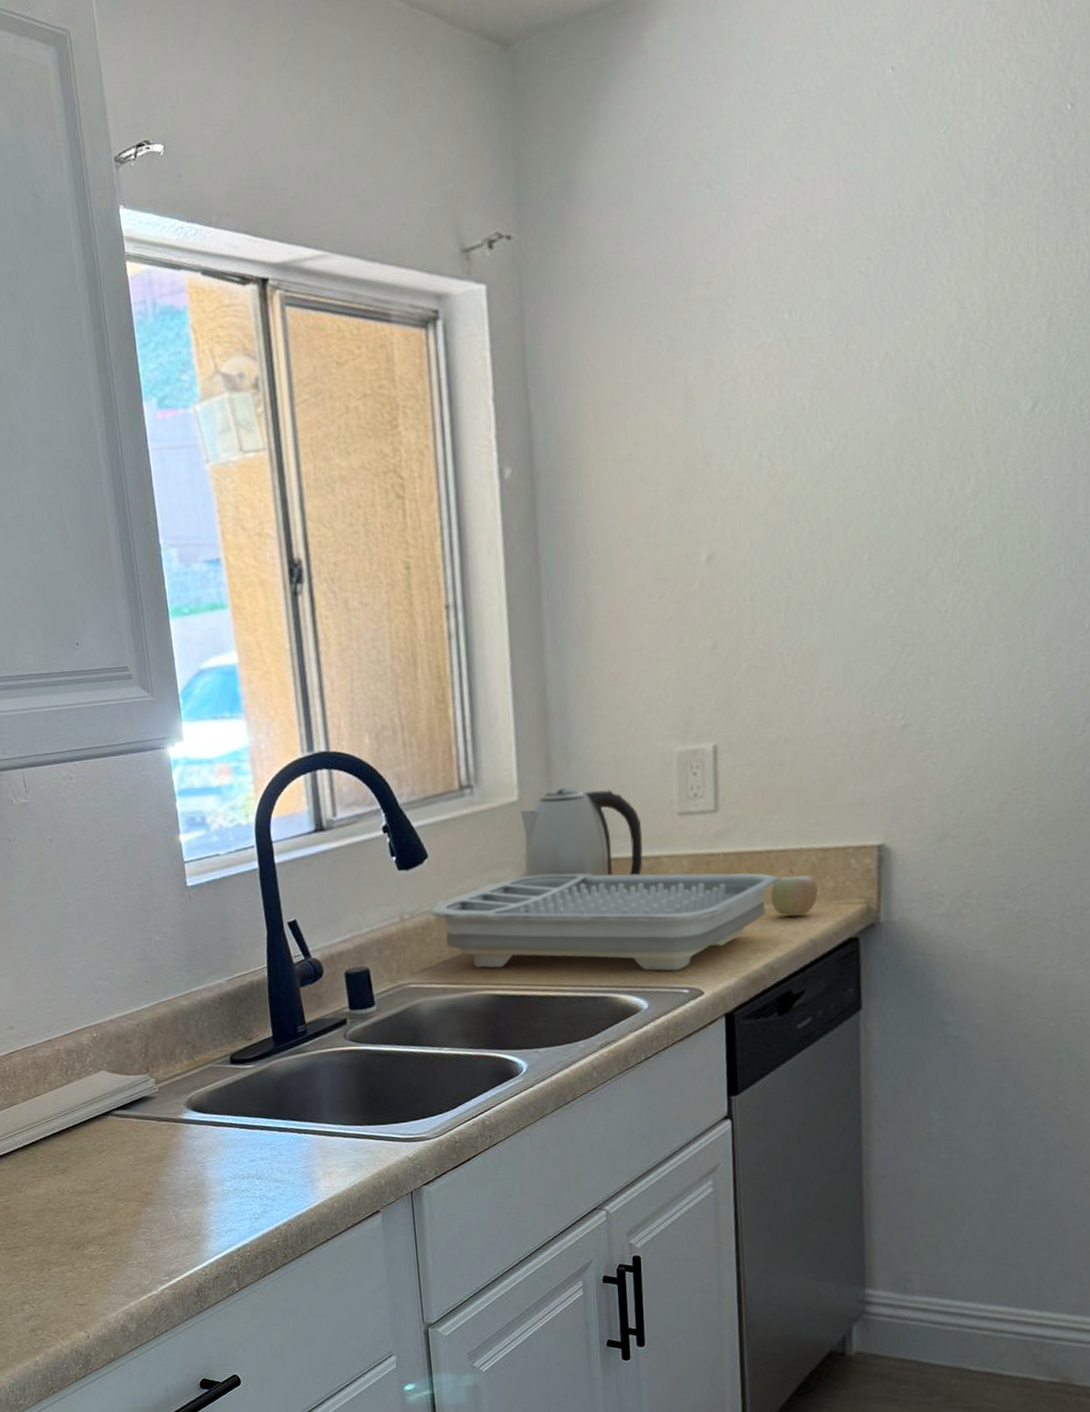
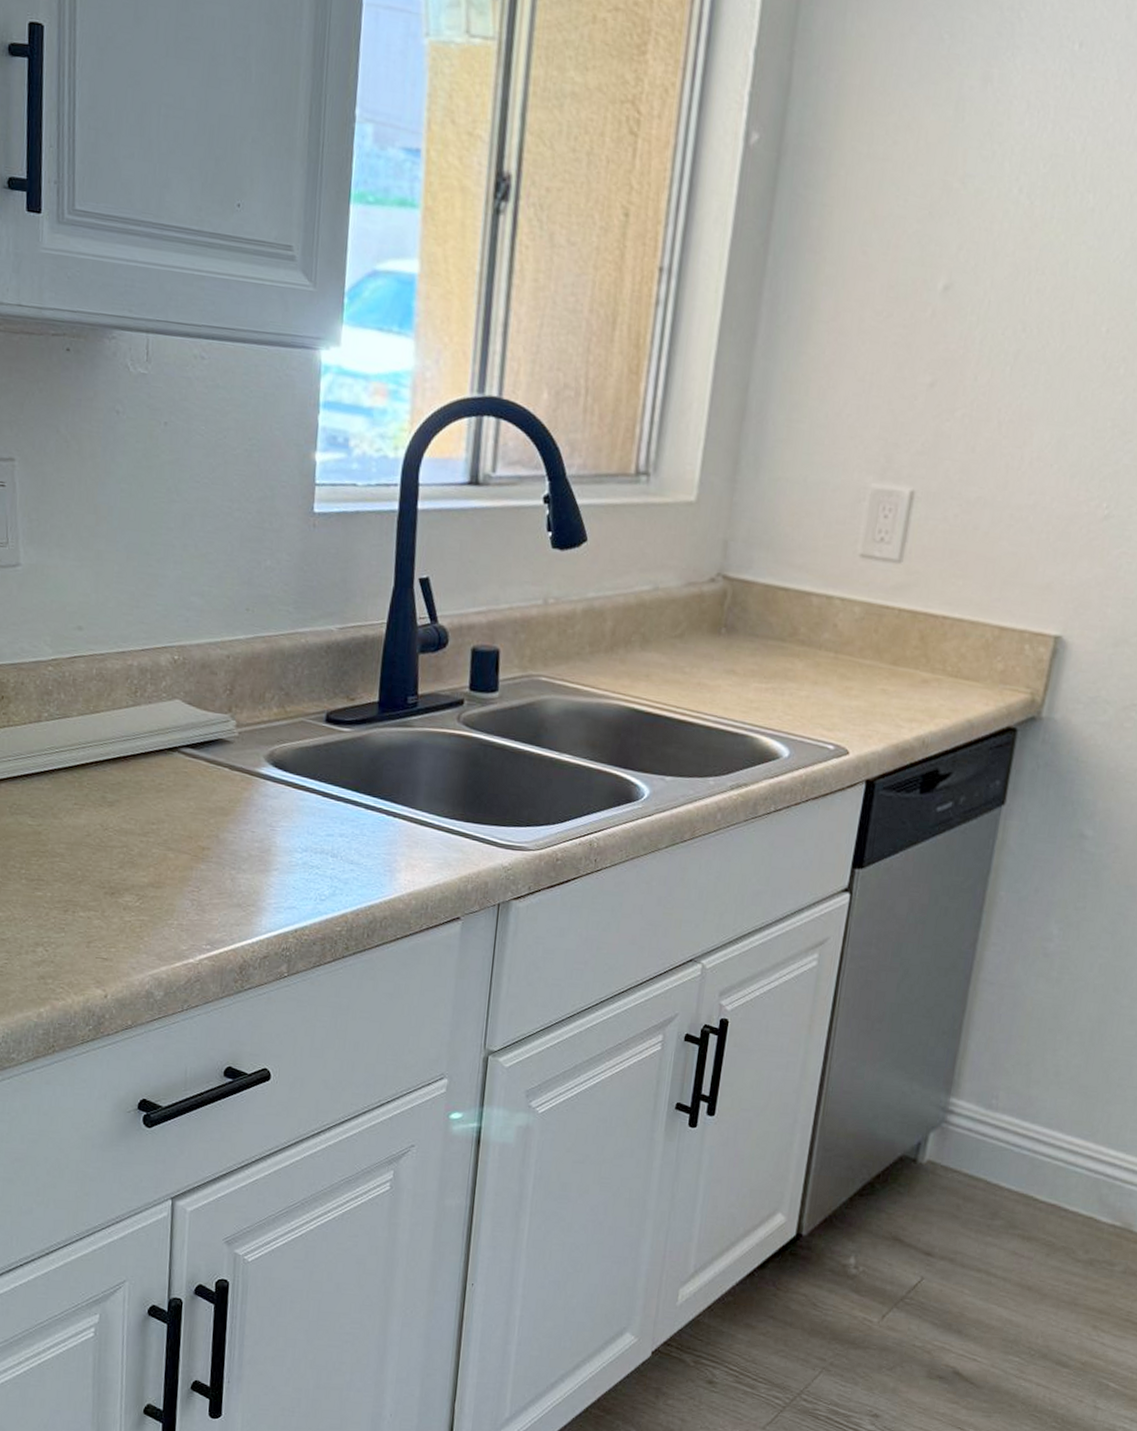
dish rack: present [429,873,779,971] -> none [576,584,950,724]
kettle: present [520,787,643,877] -> none [687,498,821,613]
fruit: present [770,868,818,916] -> none [936,640,987,693]

